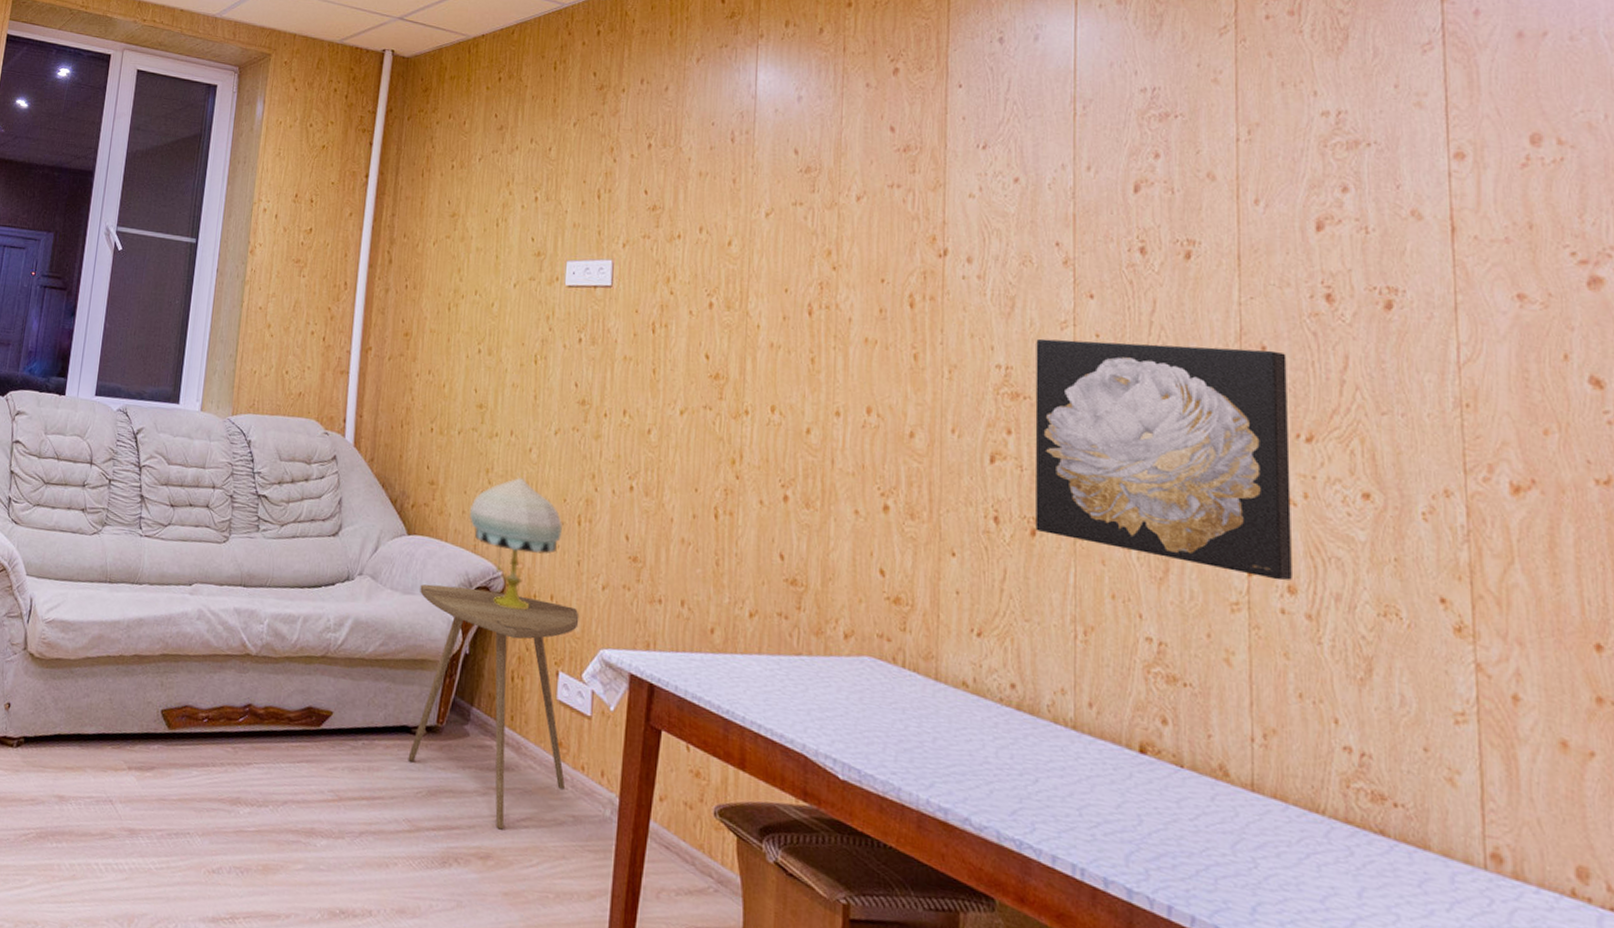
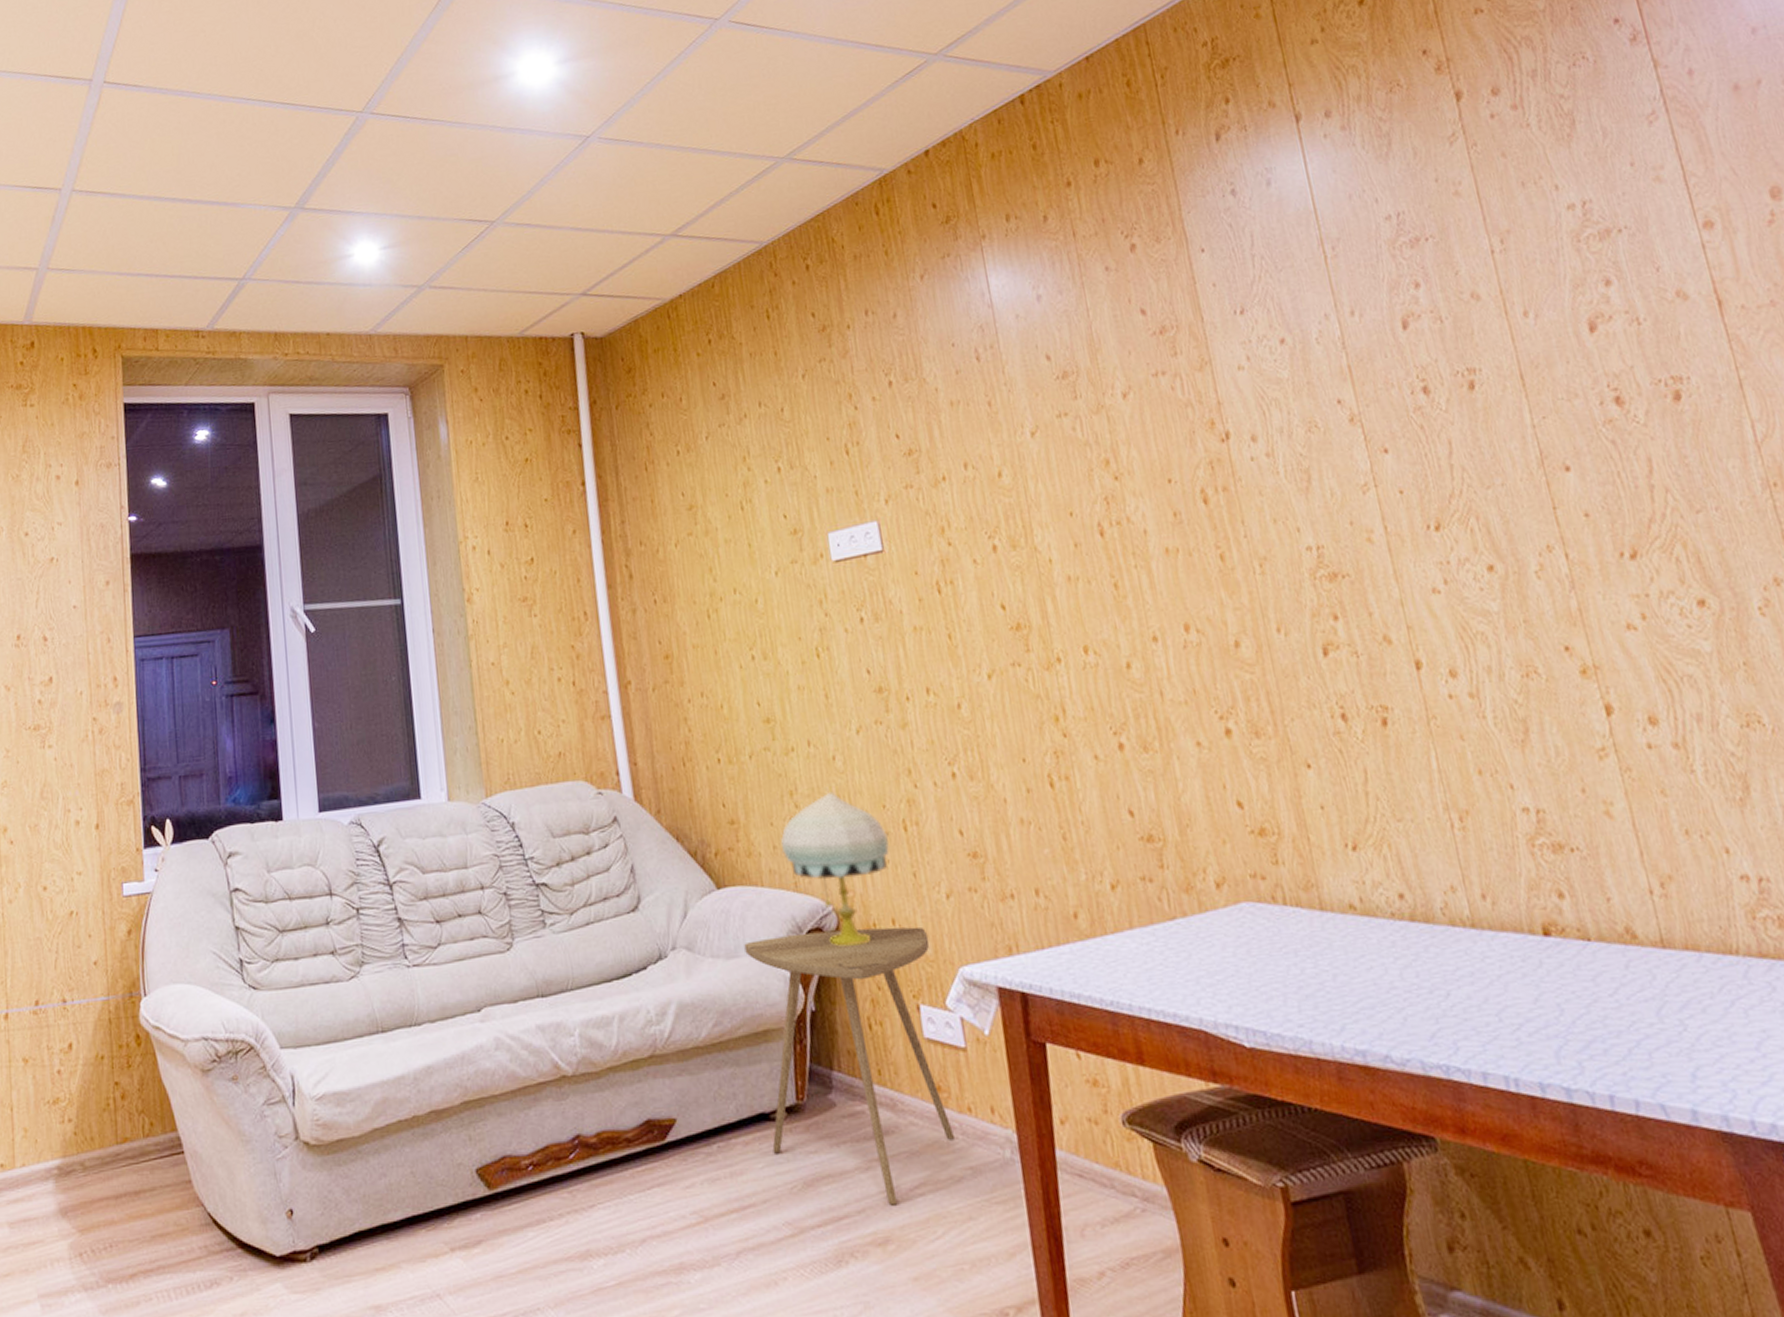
wall art: present [1035,338,1292,581] -> none [1341,469,1651,720]

